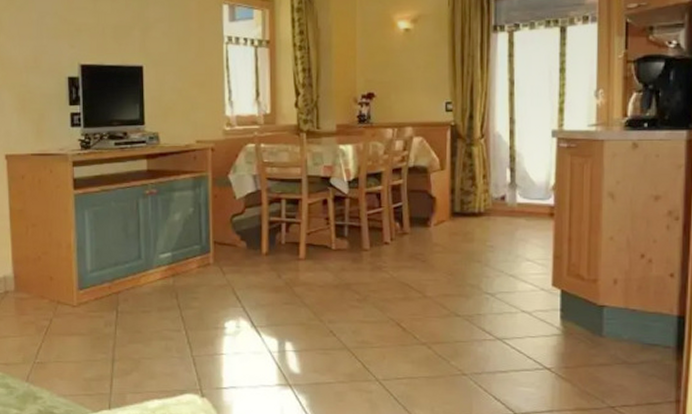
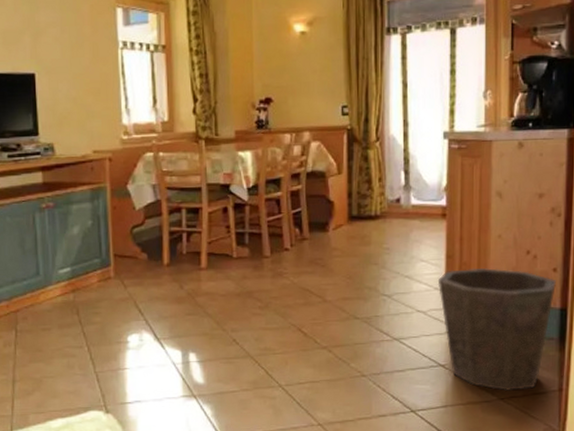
waste bin: none [544,269,673,399] -> present [437,268,556,391]

